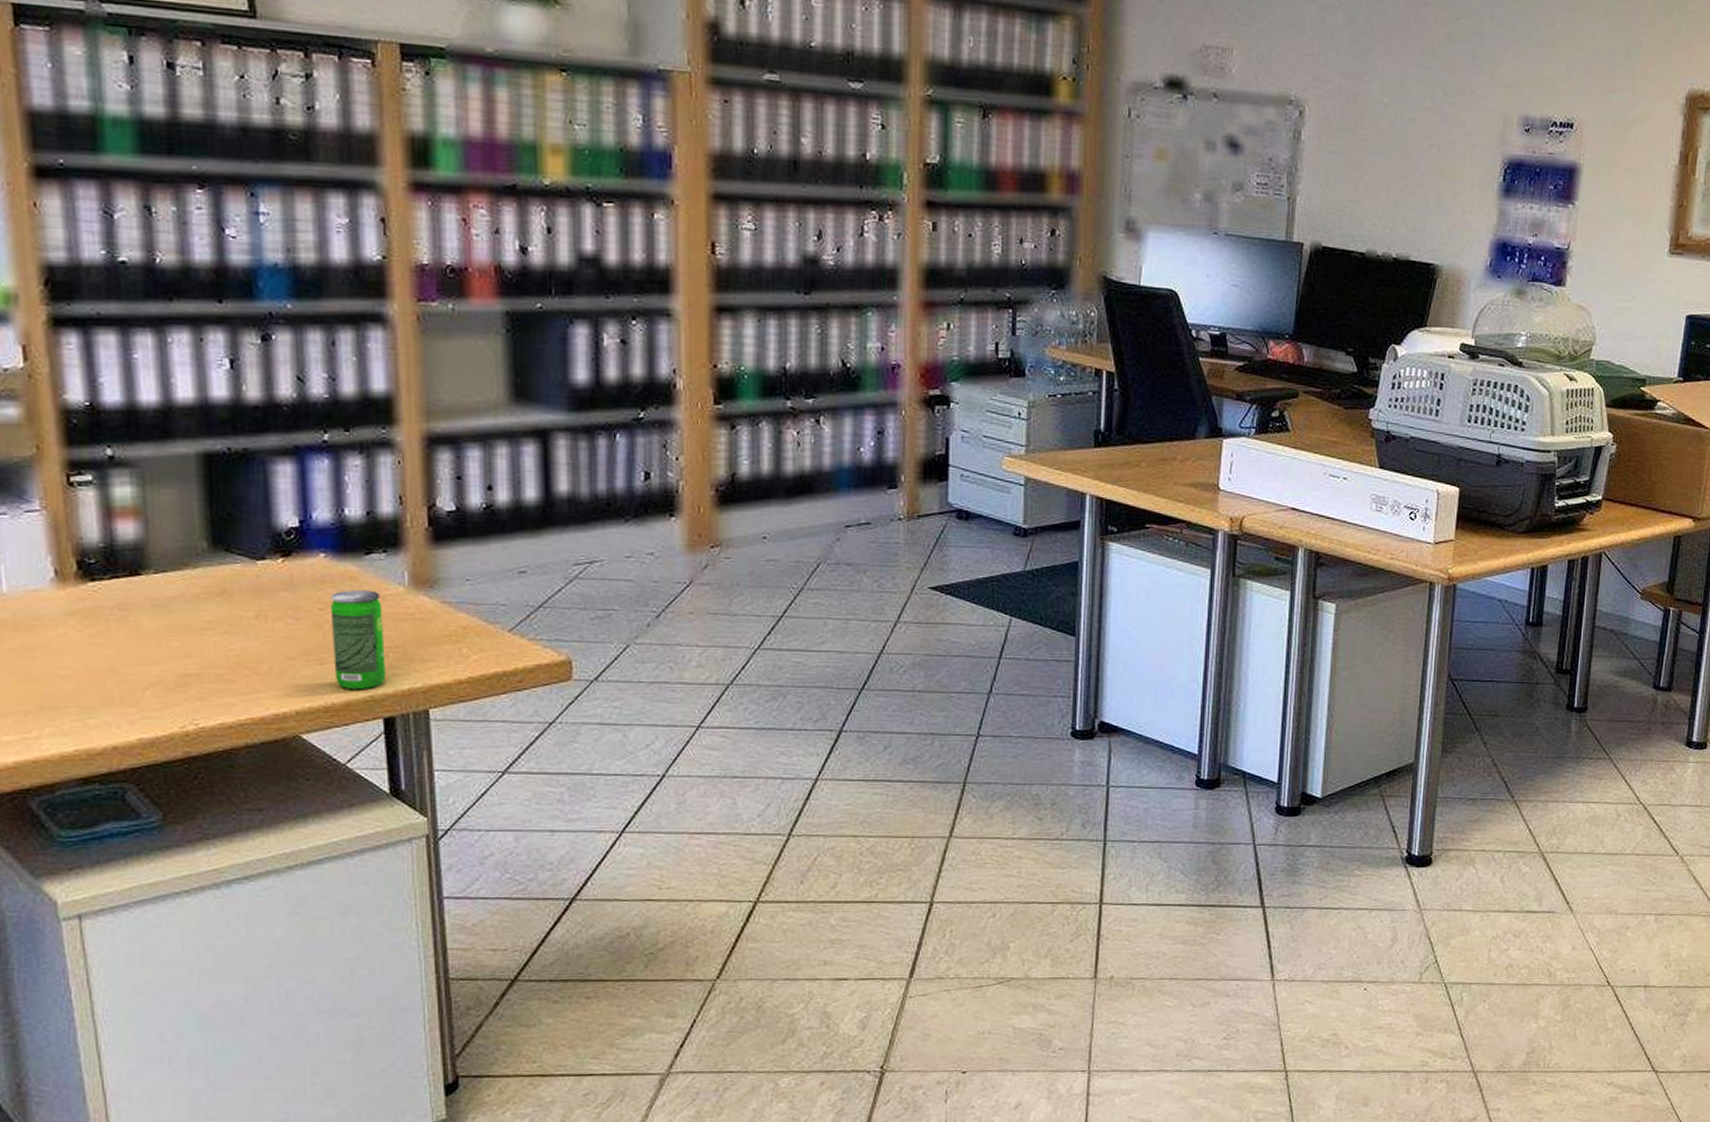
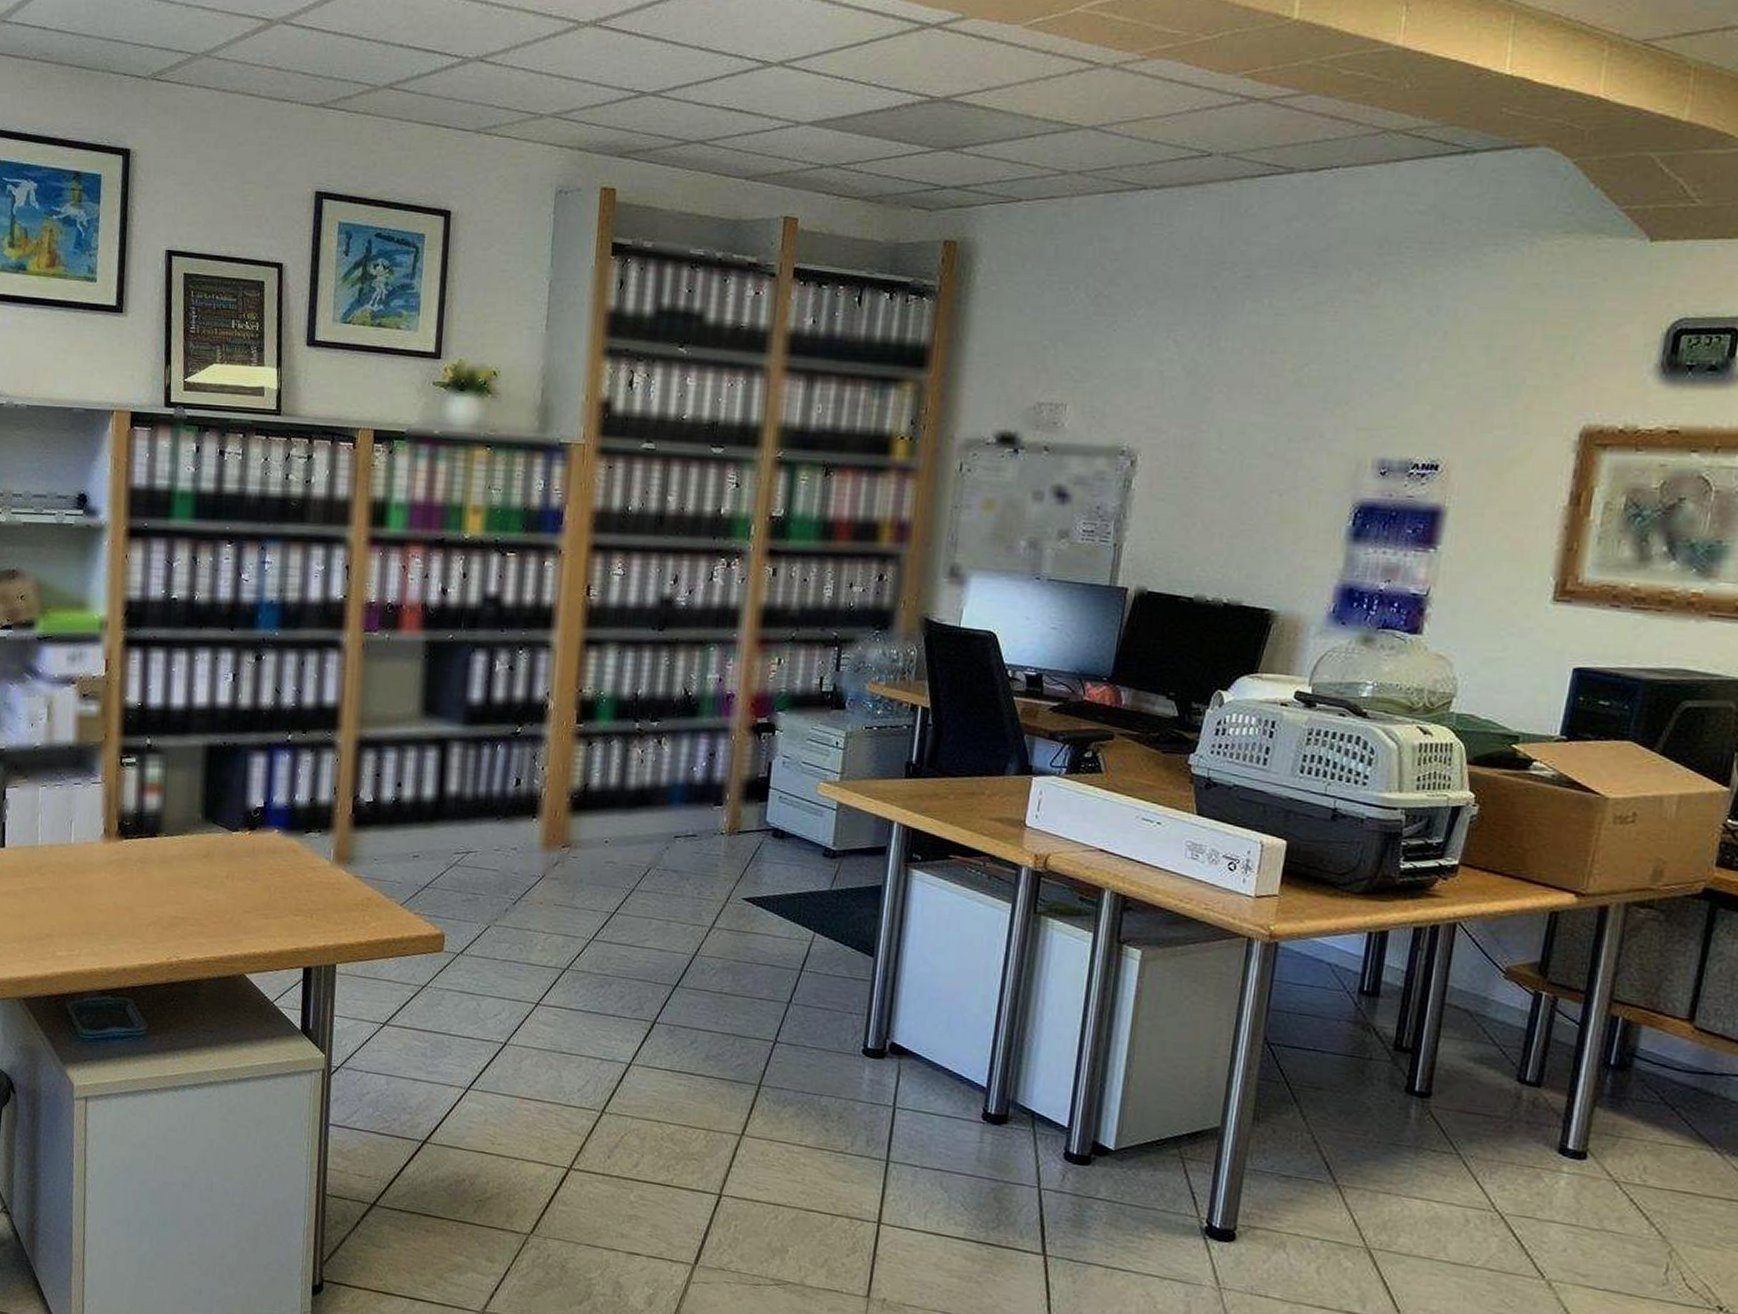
beverage can: present [330,590,386,689] -> none [274,860,313,942]

